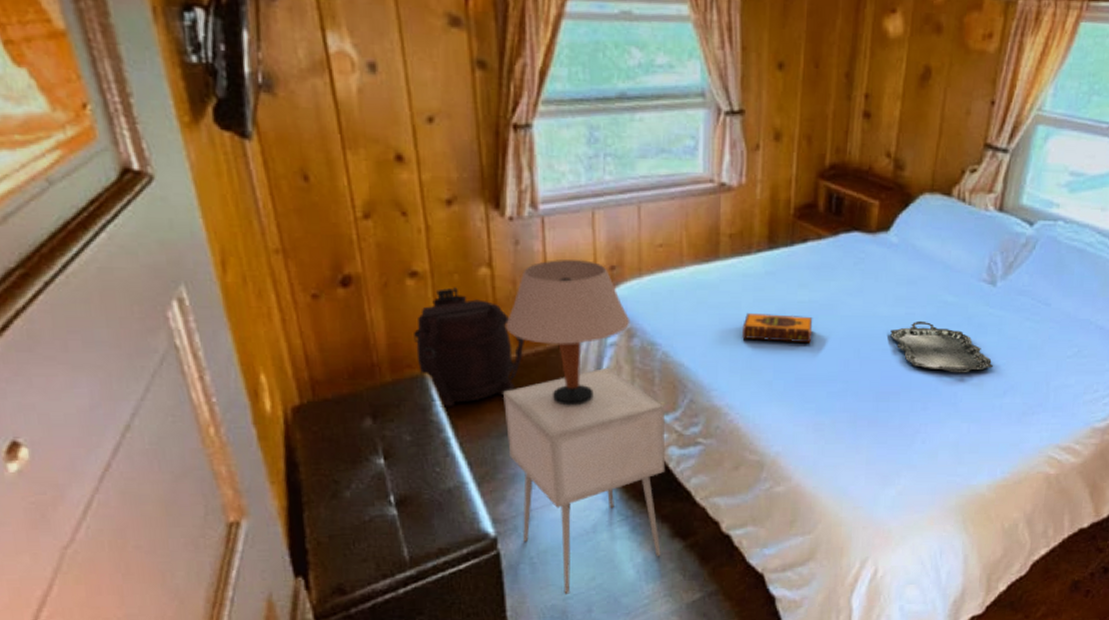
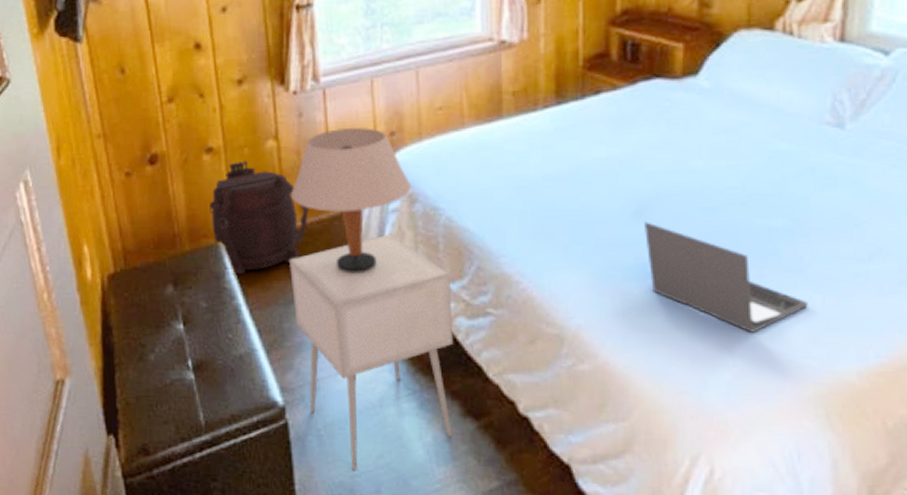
hardback book: present [742,312,813,344] -> none [531,172,613,204]
laptop: none [837,360,958,456] -> present [644,222,808,333]
serving tray: present [890,320,994,373] -> none [709,173,852,234]

